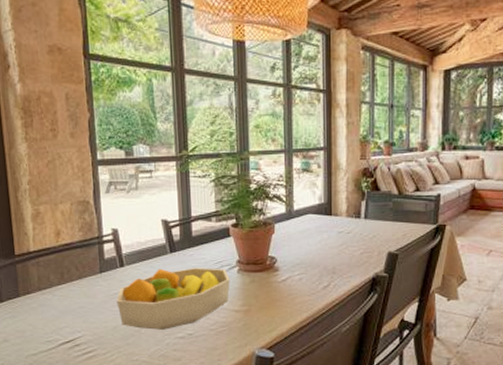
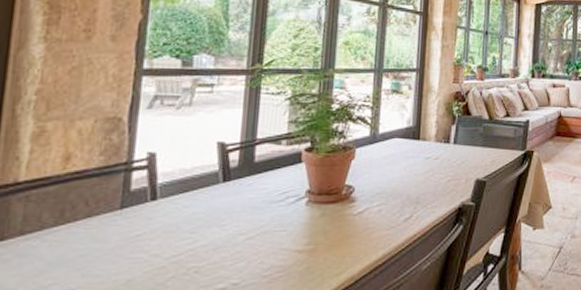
fruit bowl: present [116,268,230,330] -> none [137,199,296,281]

